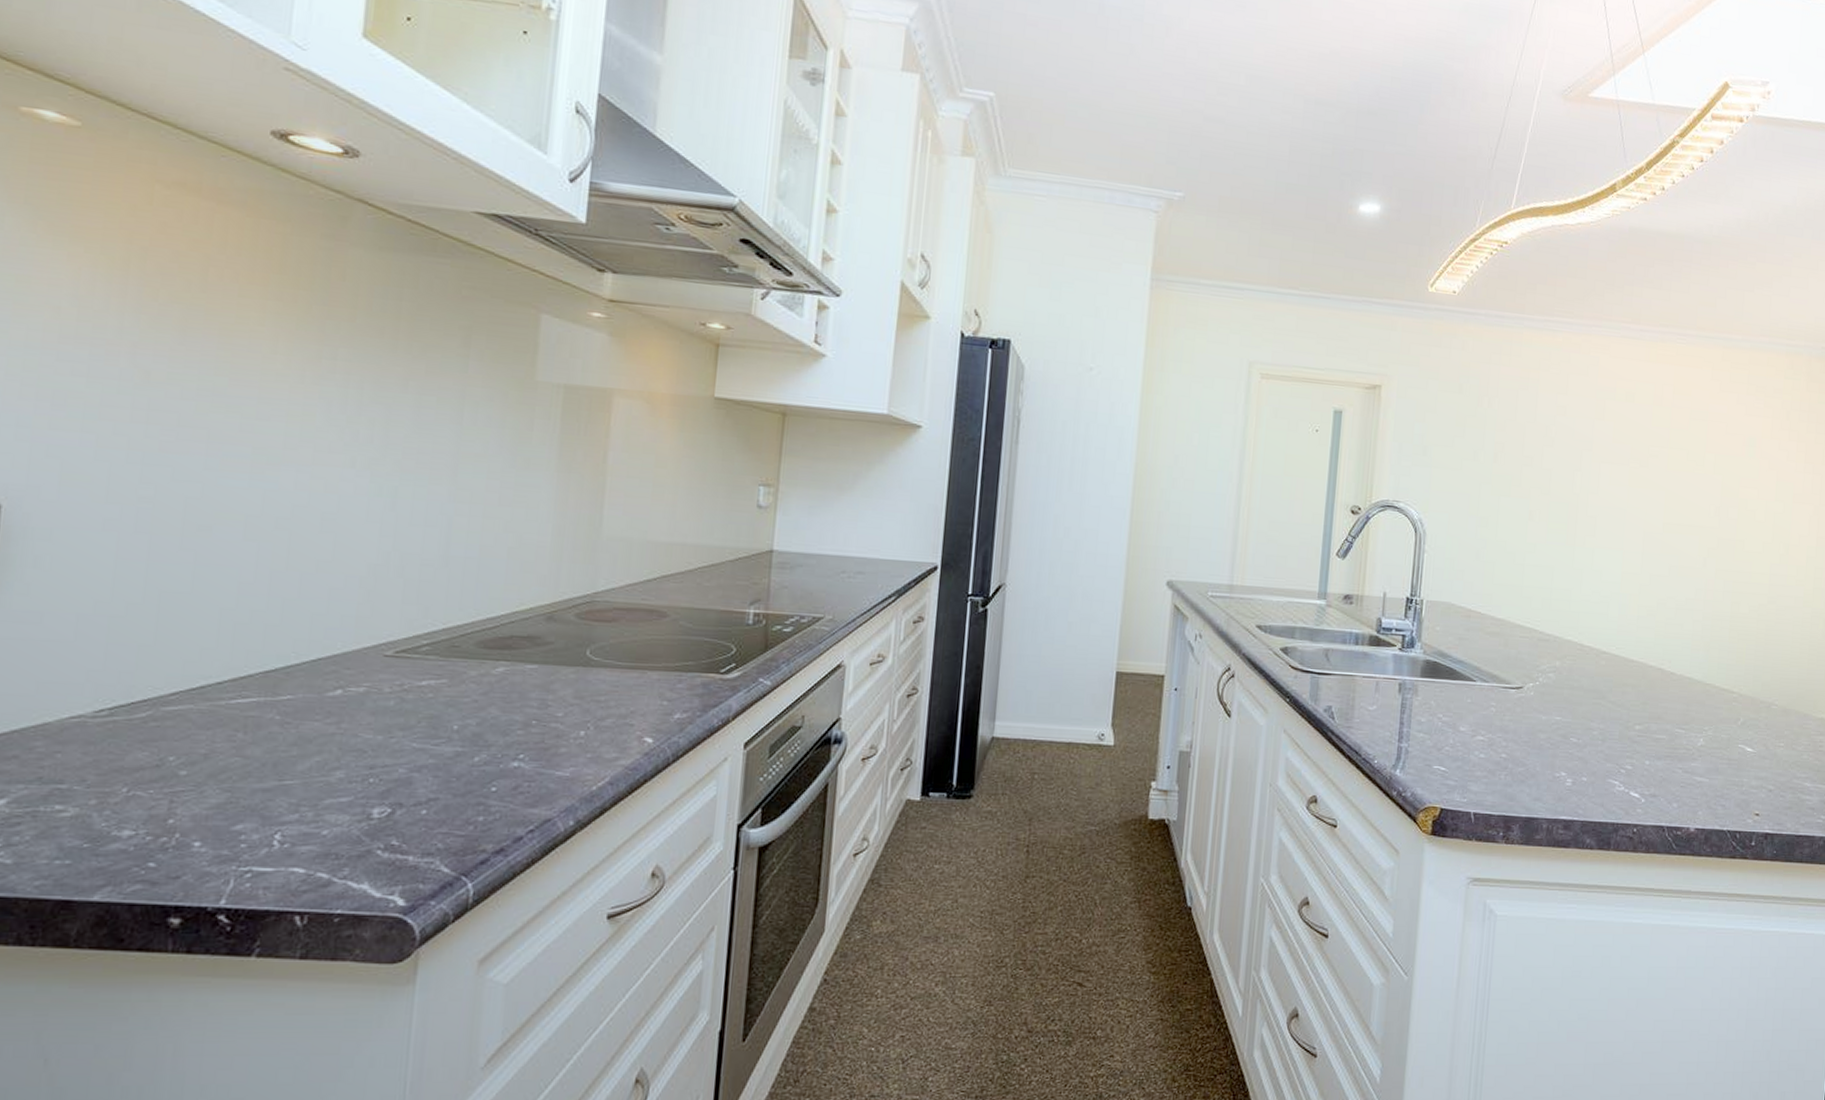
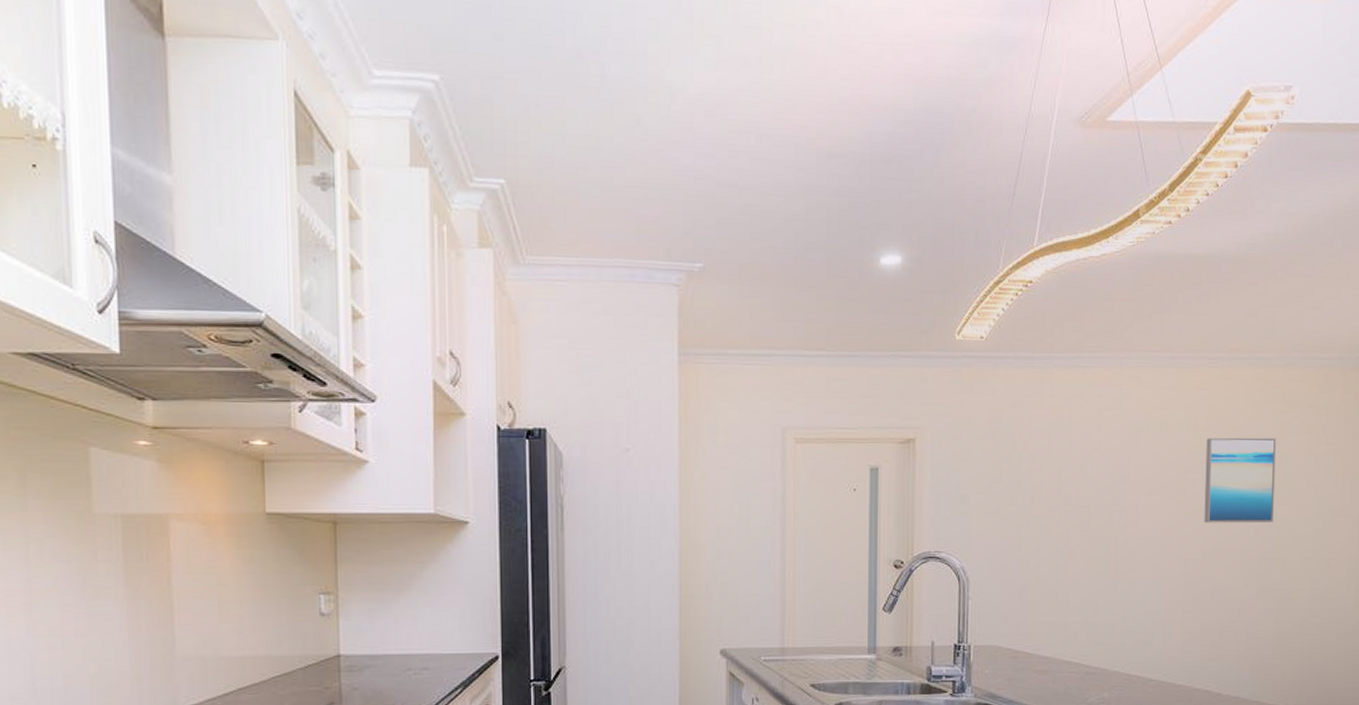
wall art: none [1665,412,1740,503] -> present [1204,437,1276,523]

